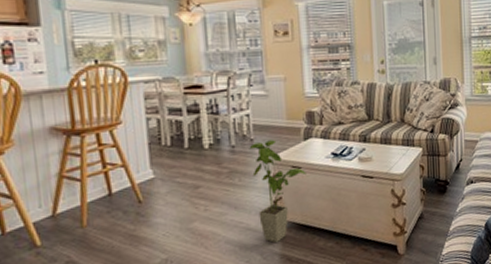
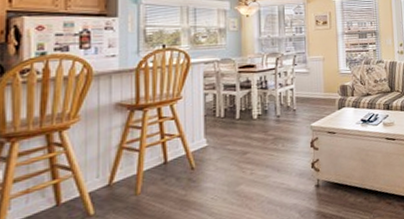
house plant: present [249,140,307,243] -> none [292,110,340,201]

